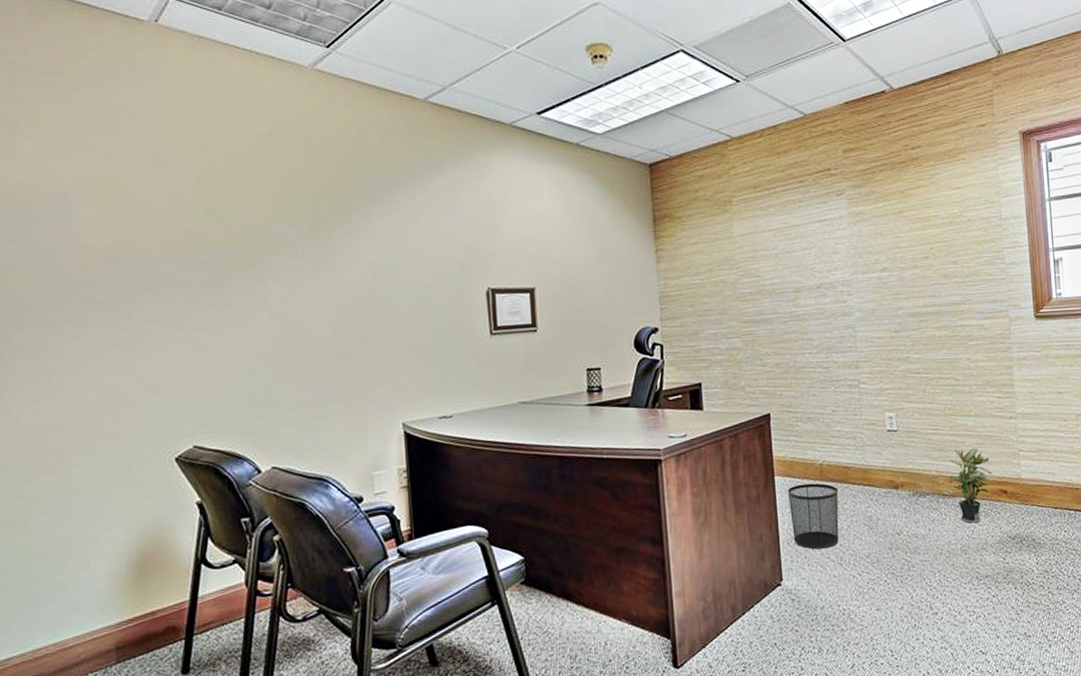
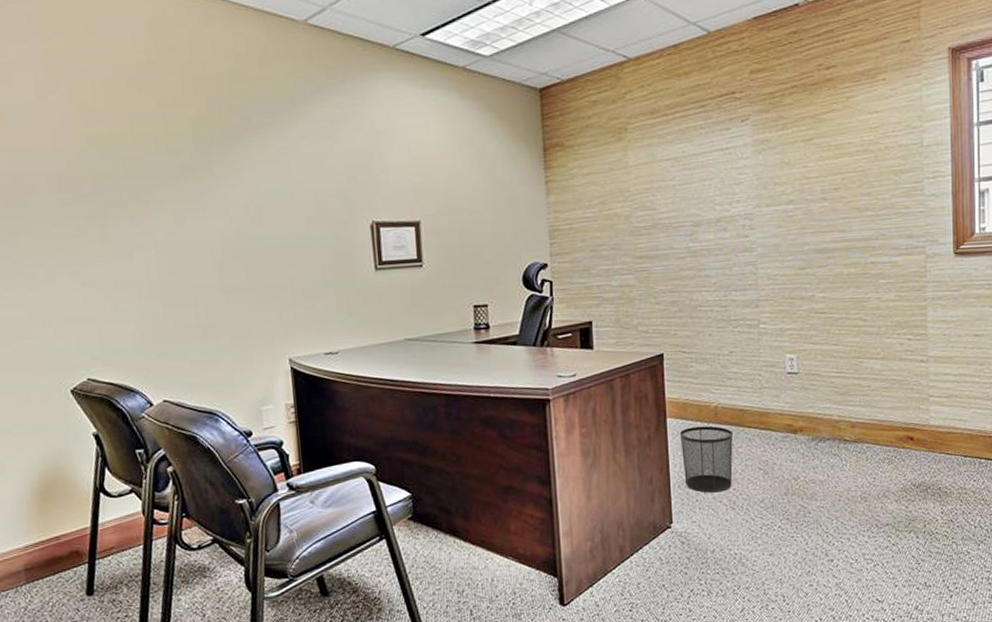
potted plant: present [949,448,993,523] -> none [852,392,900,470]

